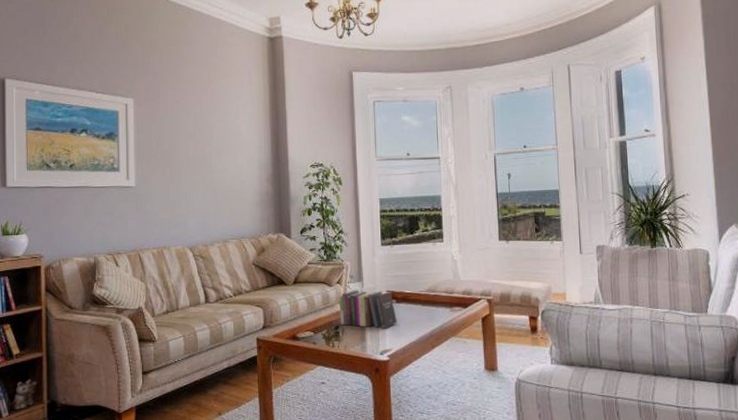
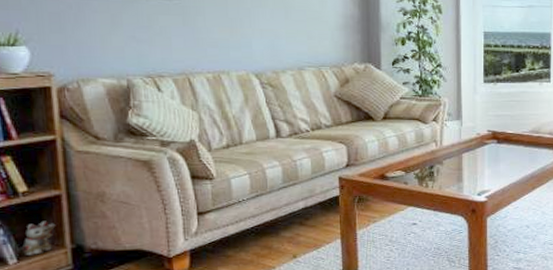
books: present [339,290,397,329] -> none [434,128,497,170]

